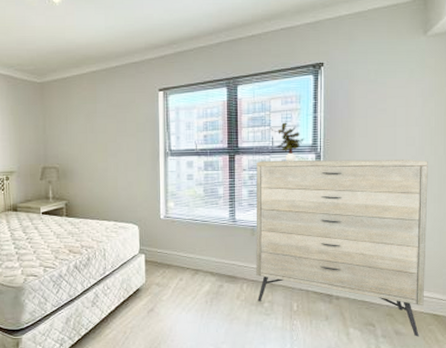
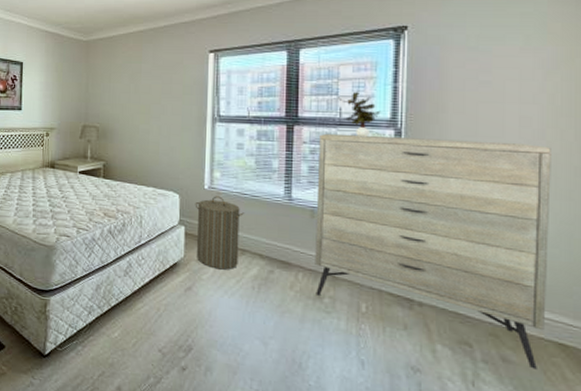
laundry hamper: none [152,224,196,290] -> present [195,196,244,270]

